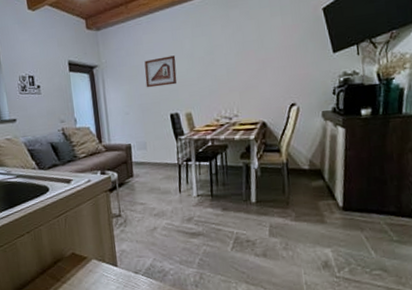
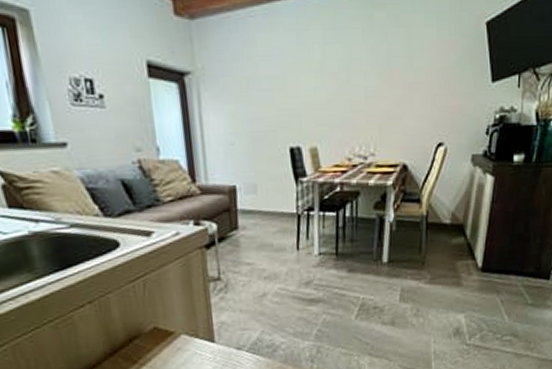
picture frame: present [144,55,177,88] -> none [257,67,301,110]

